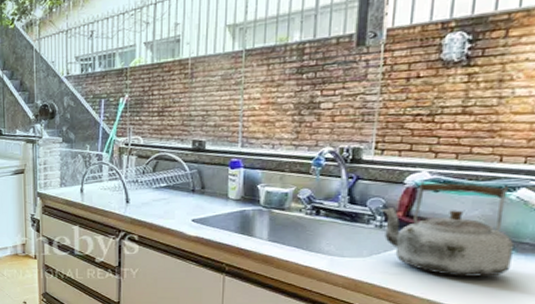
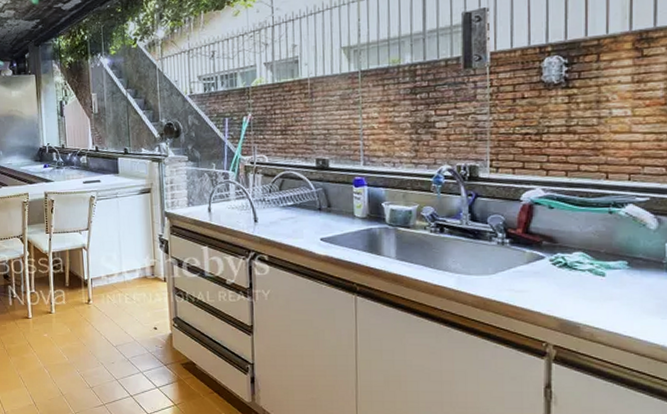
kettle: present [380,181,515,277] -> none [500,198,630,293]

